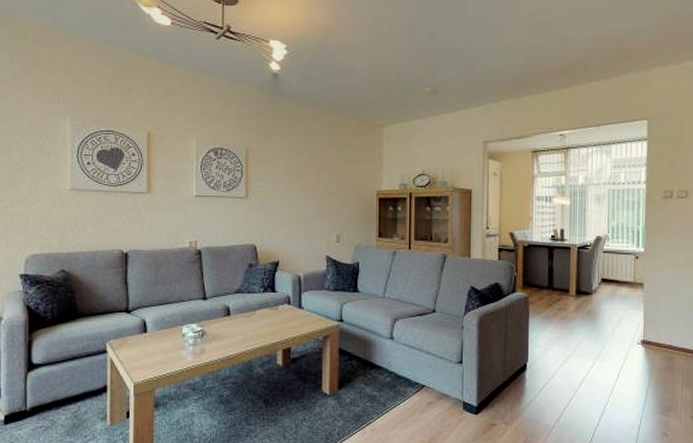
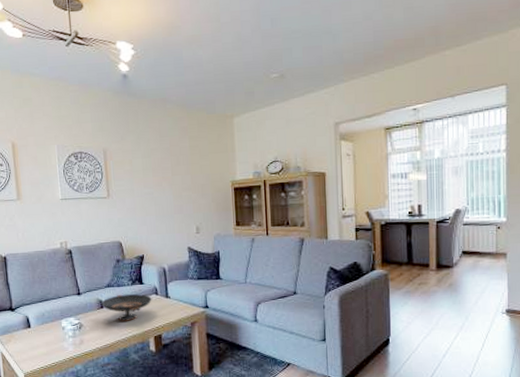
decorative bowl: none [228,301,284,331] -> present [101,294,152,321]

